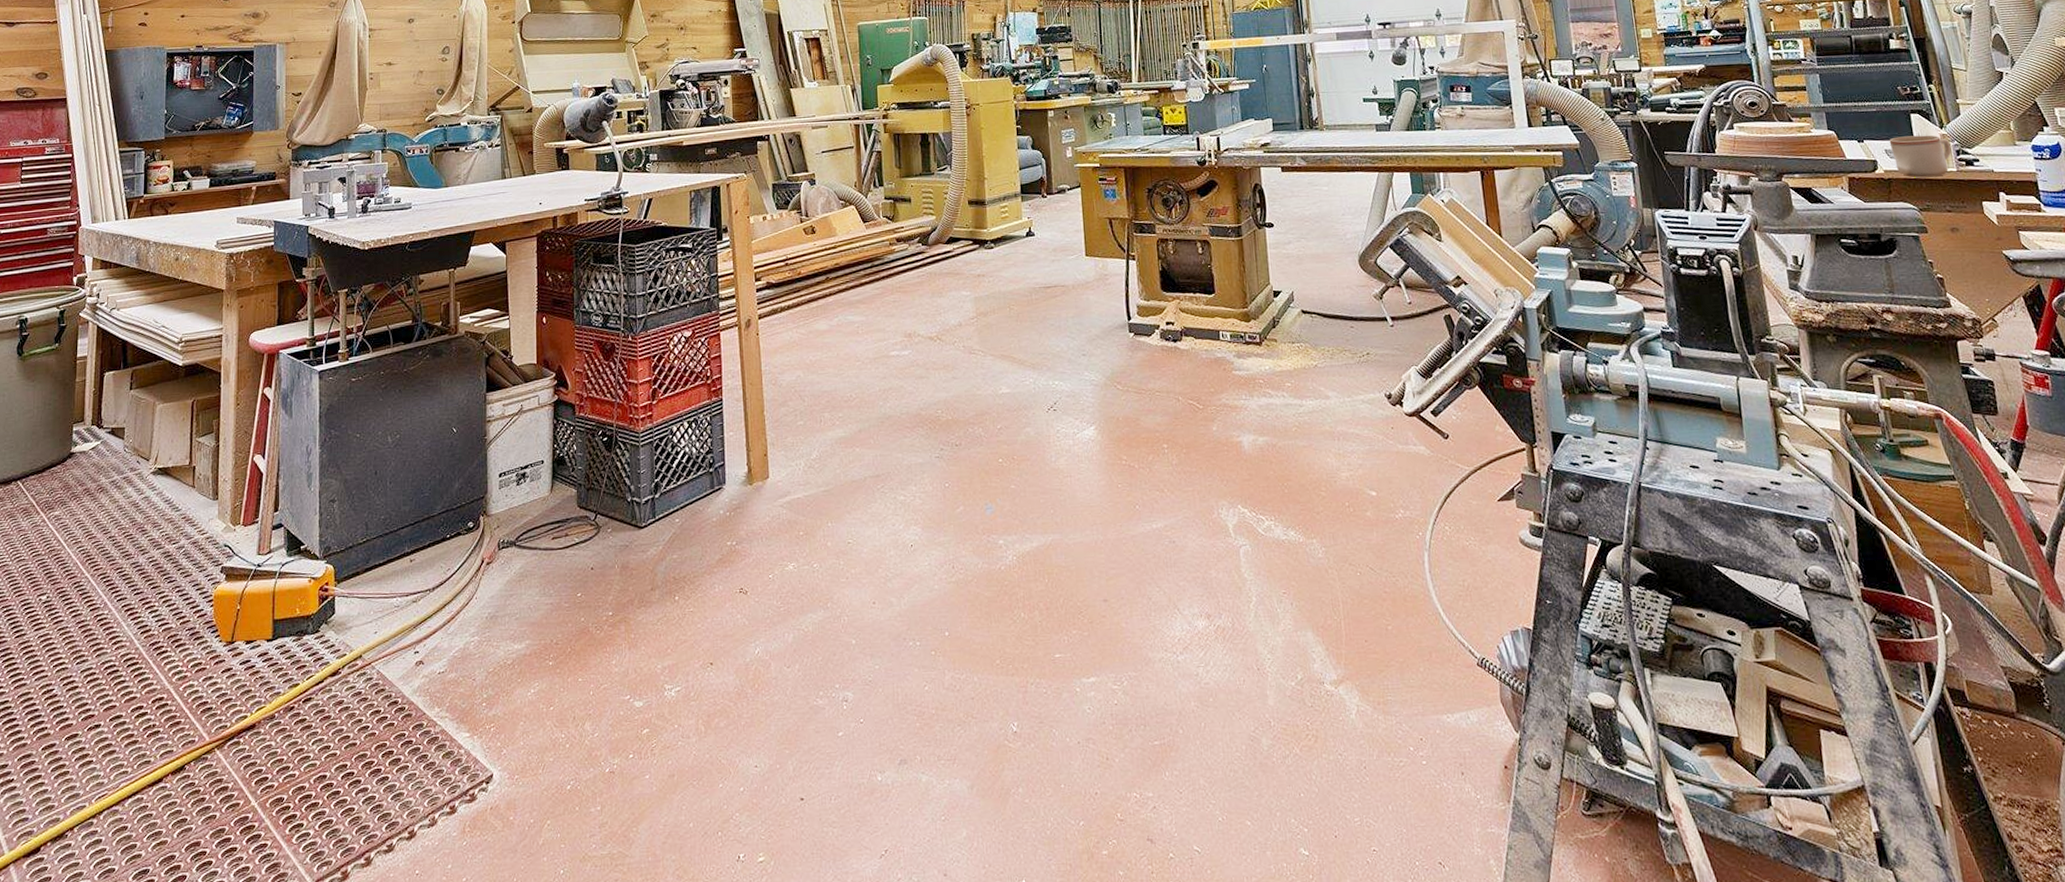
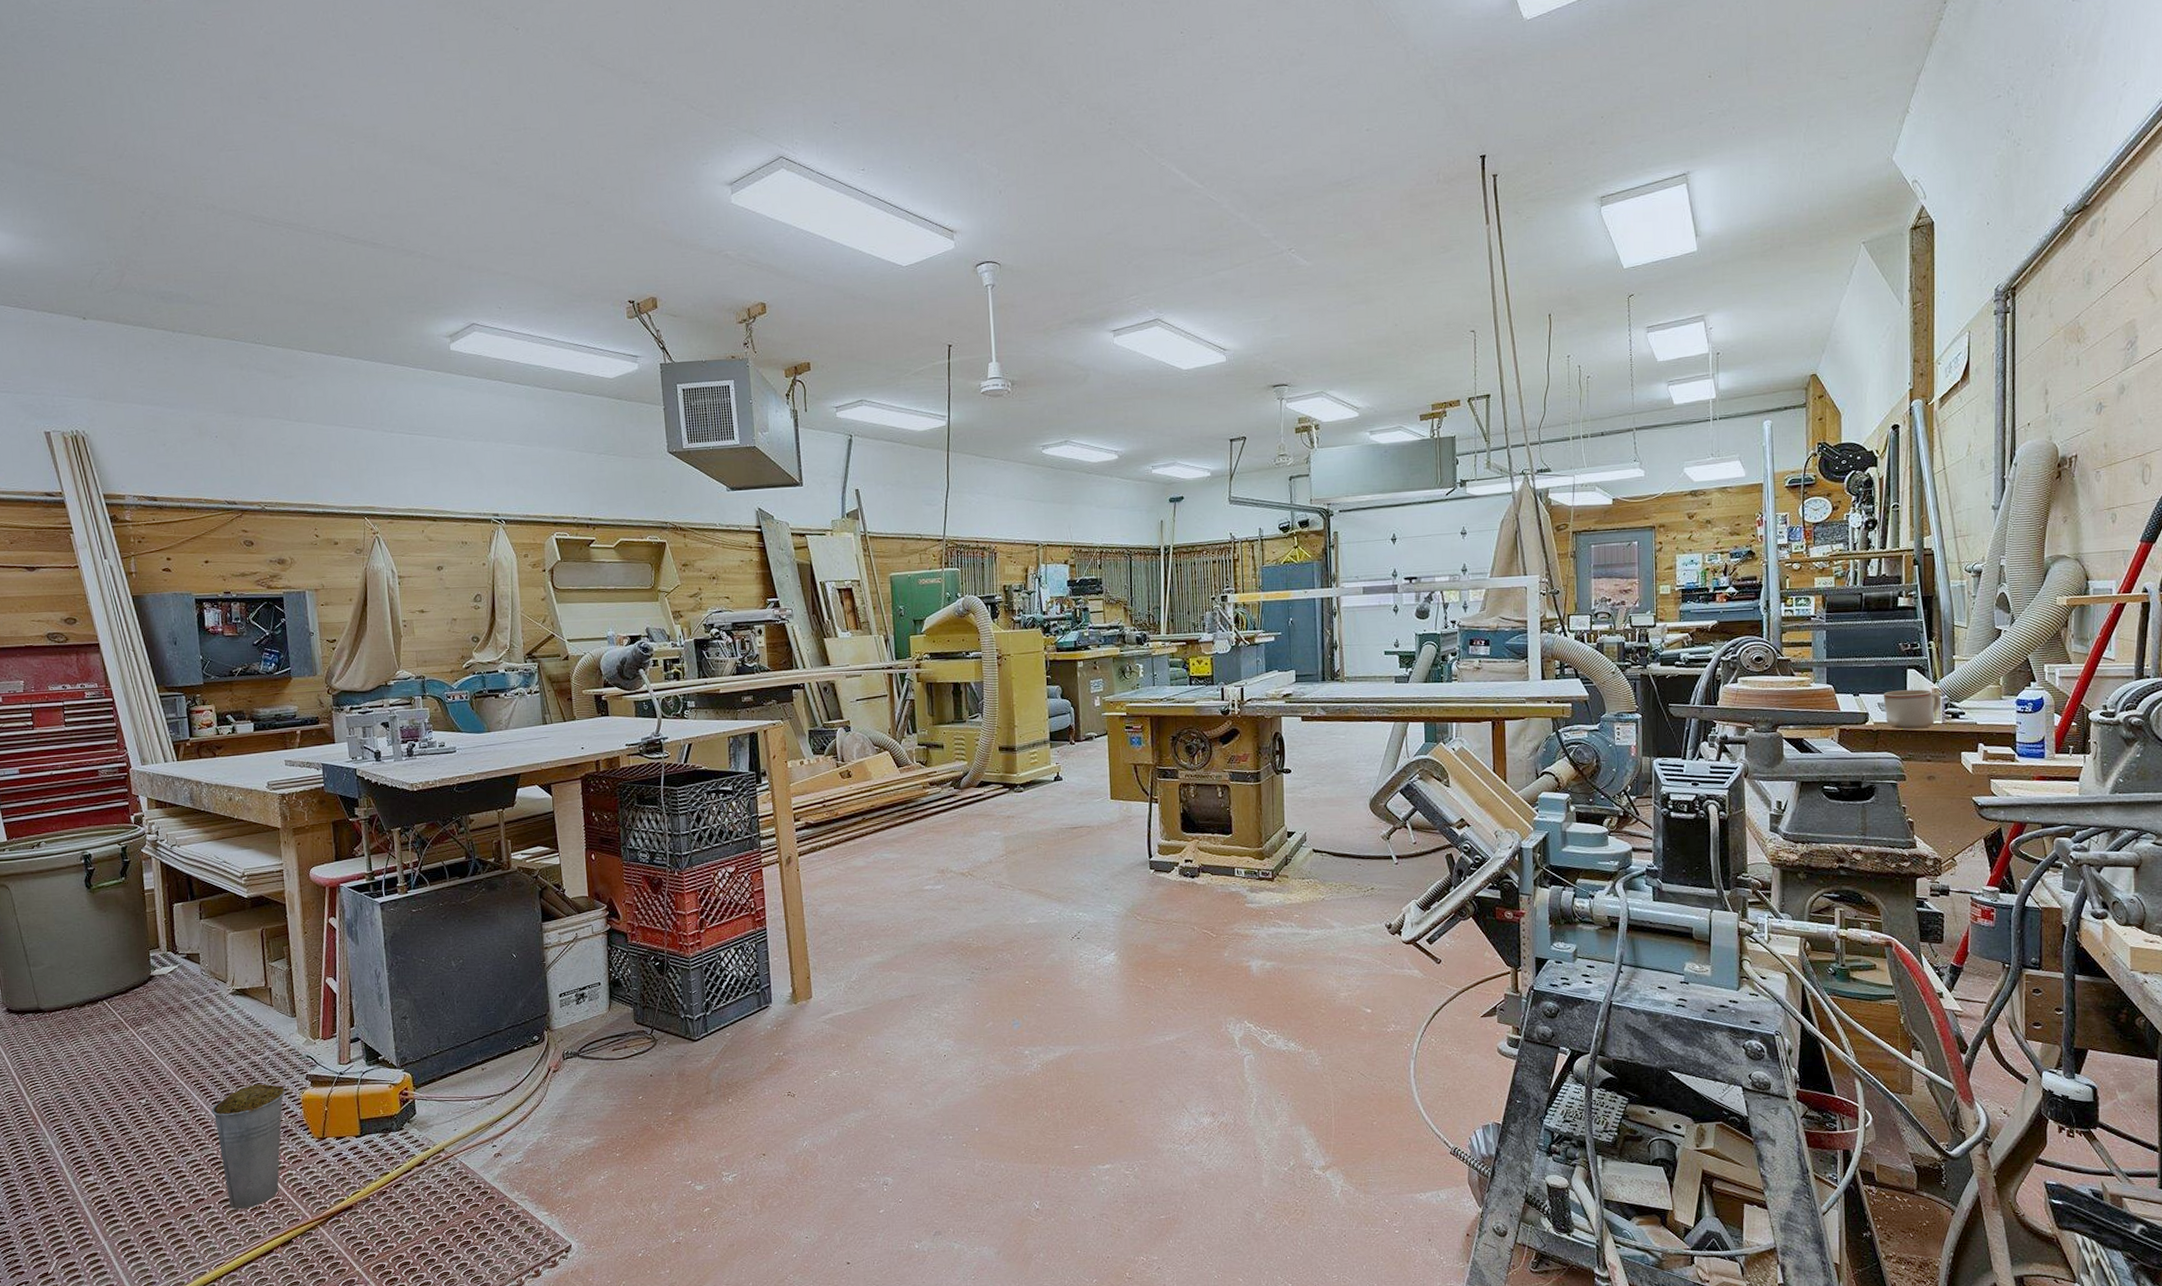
bucket: none [115,576,197,728] -> present [211,1083,285,1210]

